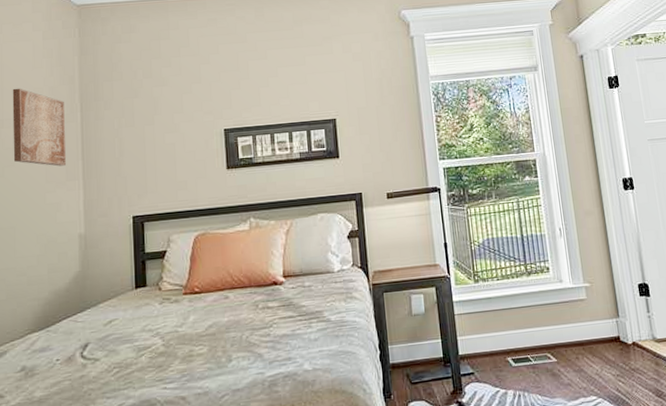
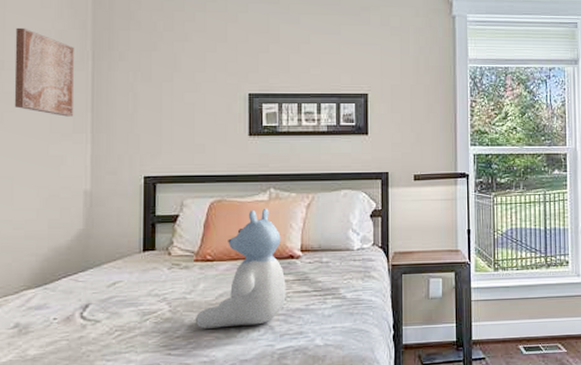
stuffed bear: none [187,237,273,361] -> present [195,208,286,329]

